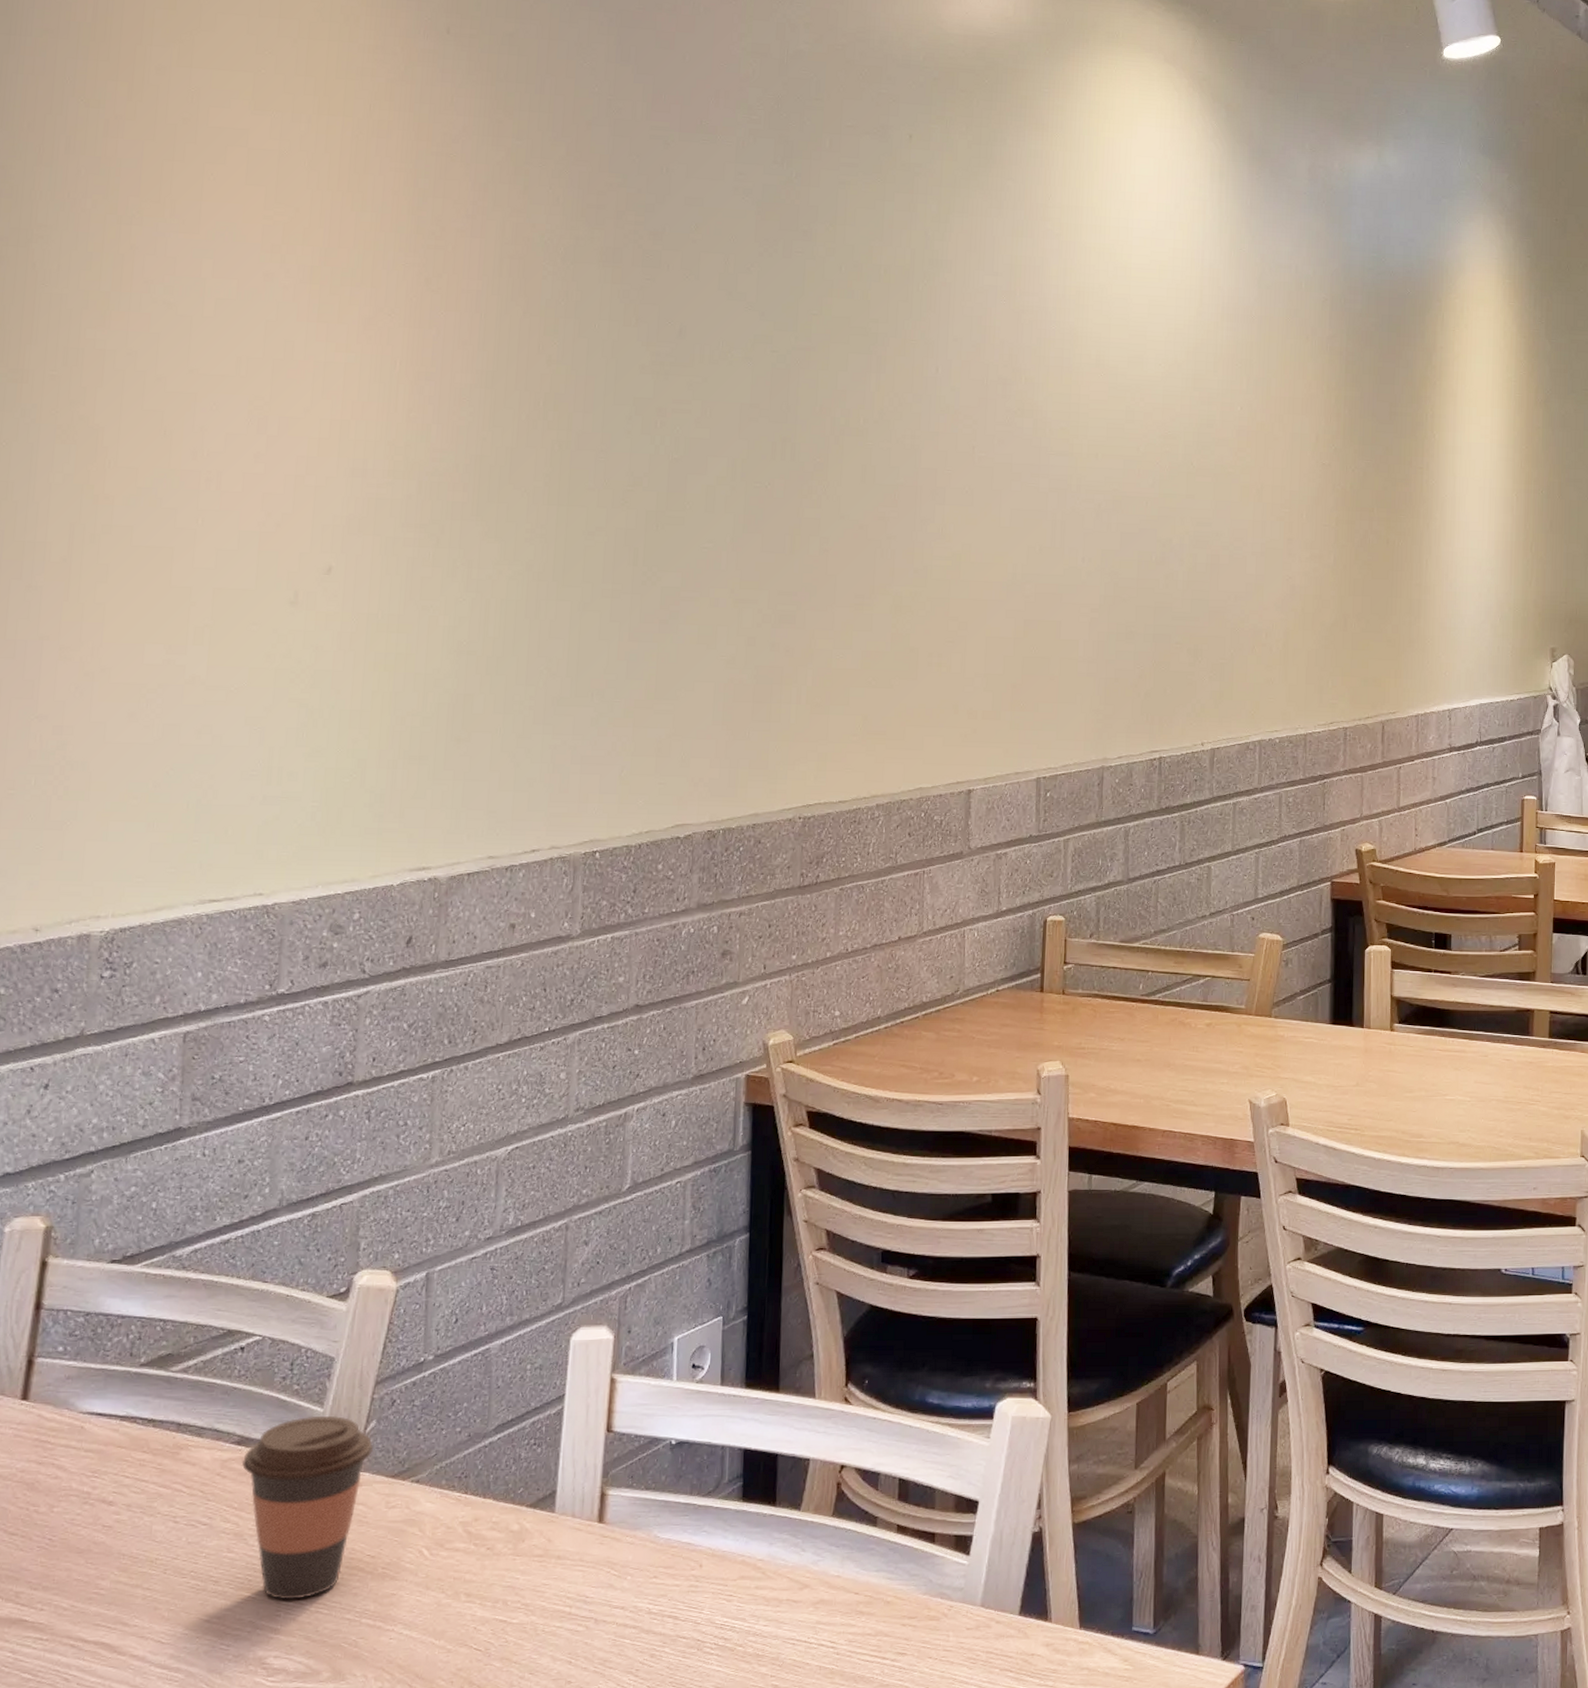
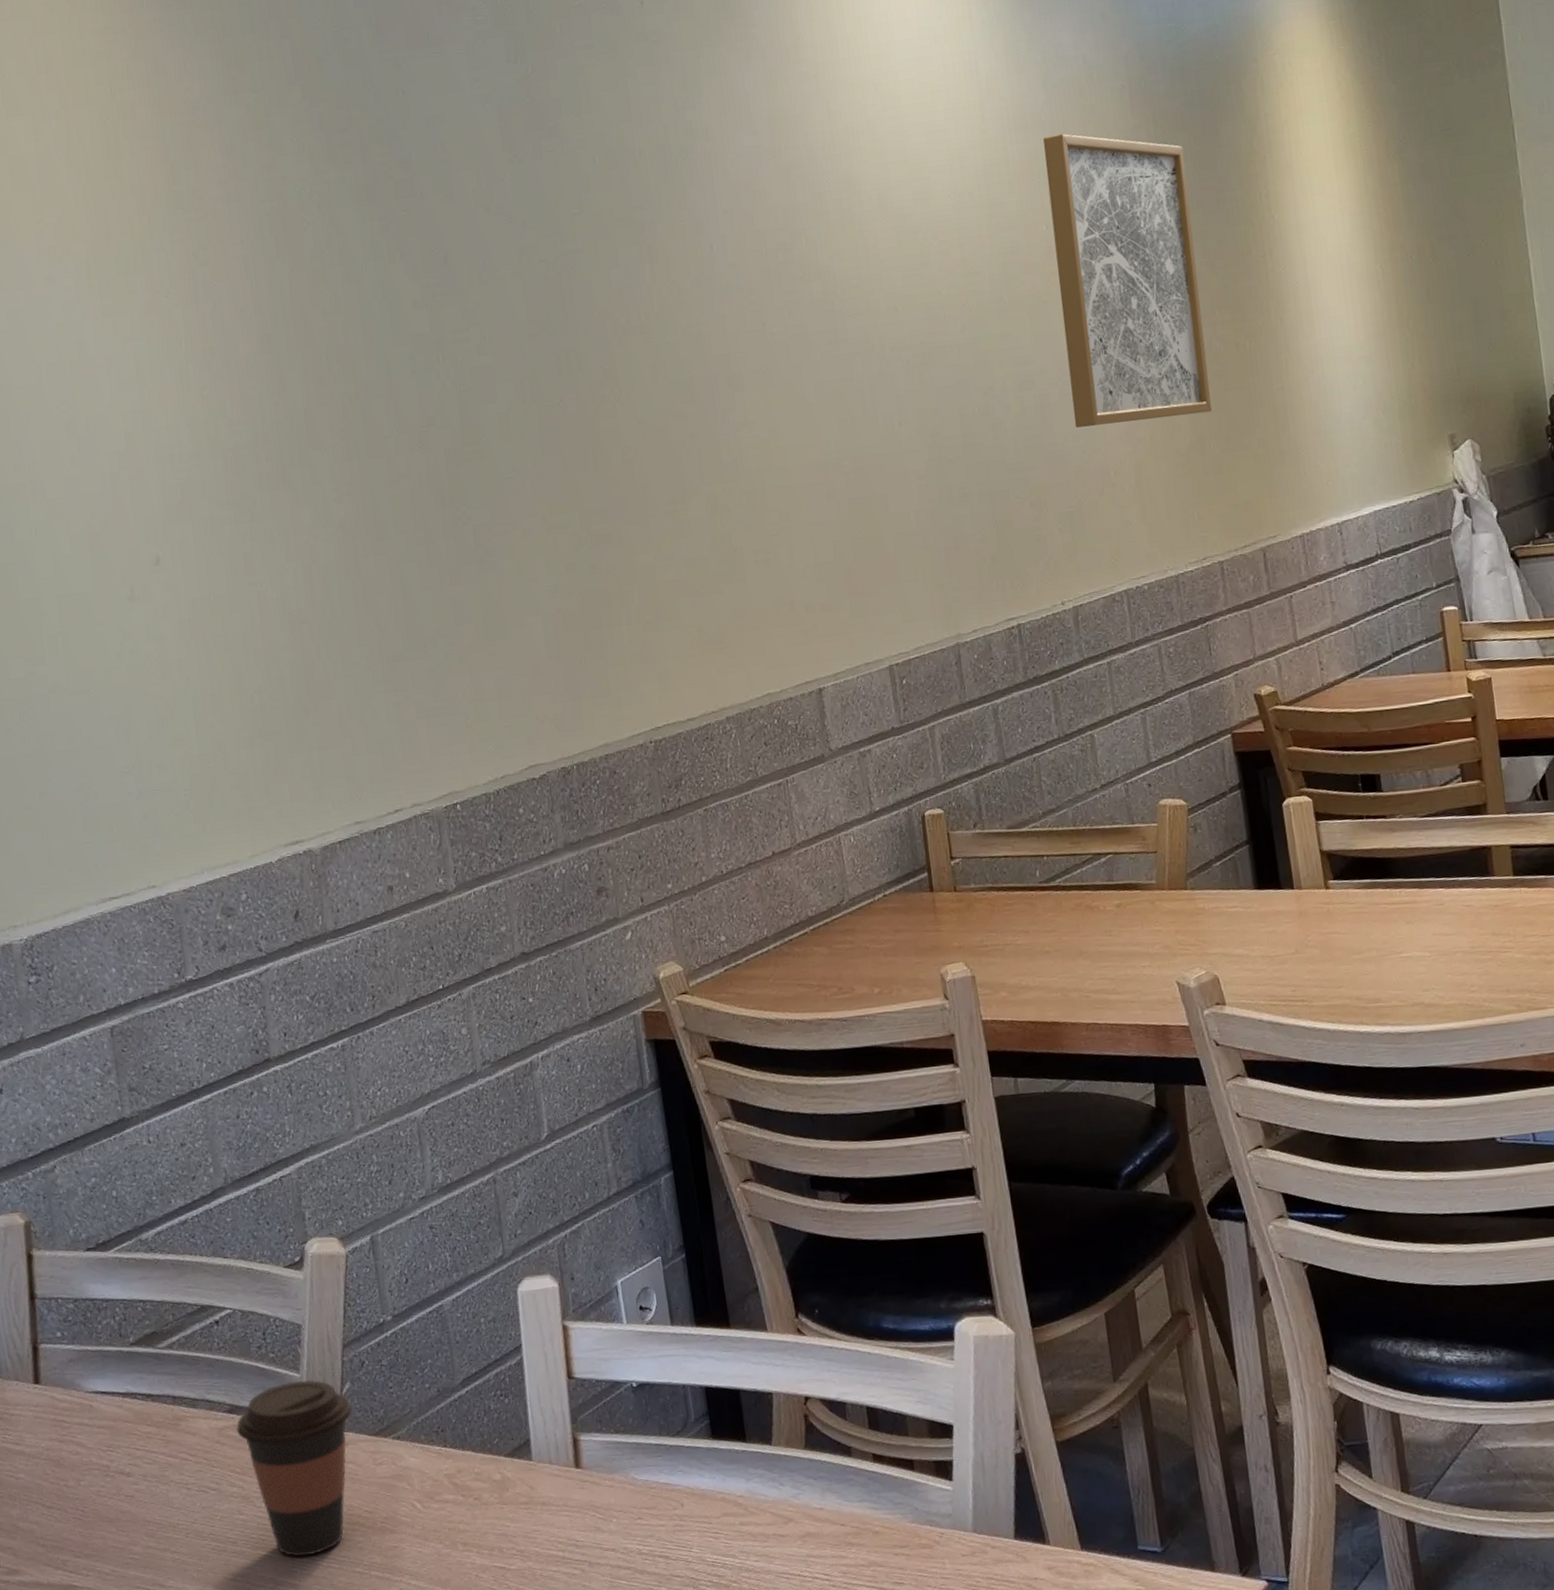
wall art: none [1238,329,1368,595] -> present [1043,133,1212,428]

